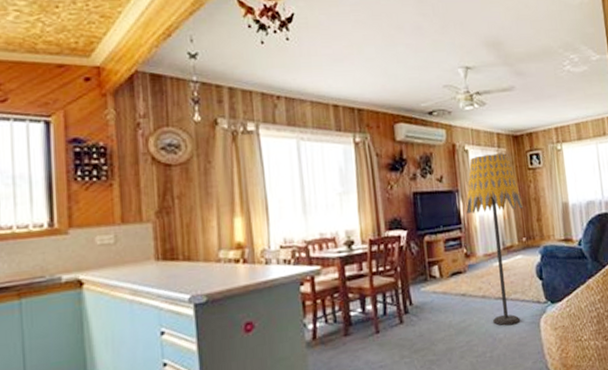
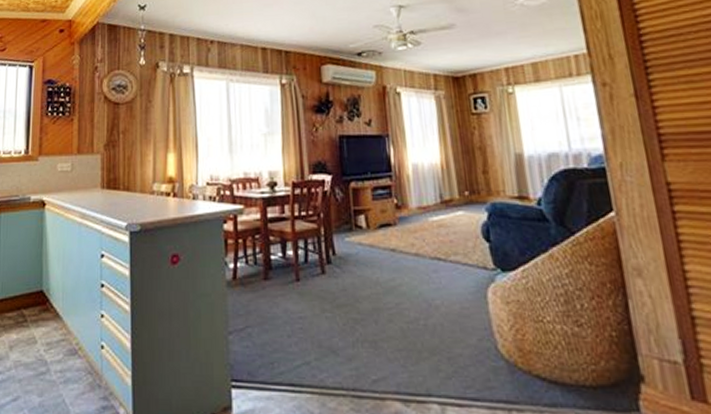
floor lamp: present [465,153,523,326] -> none [396,96,465,291]

